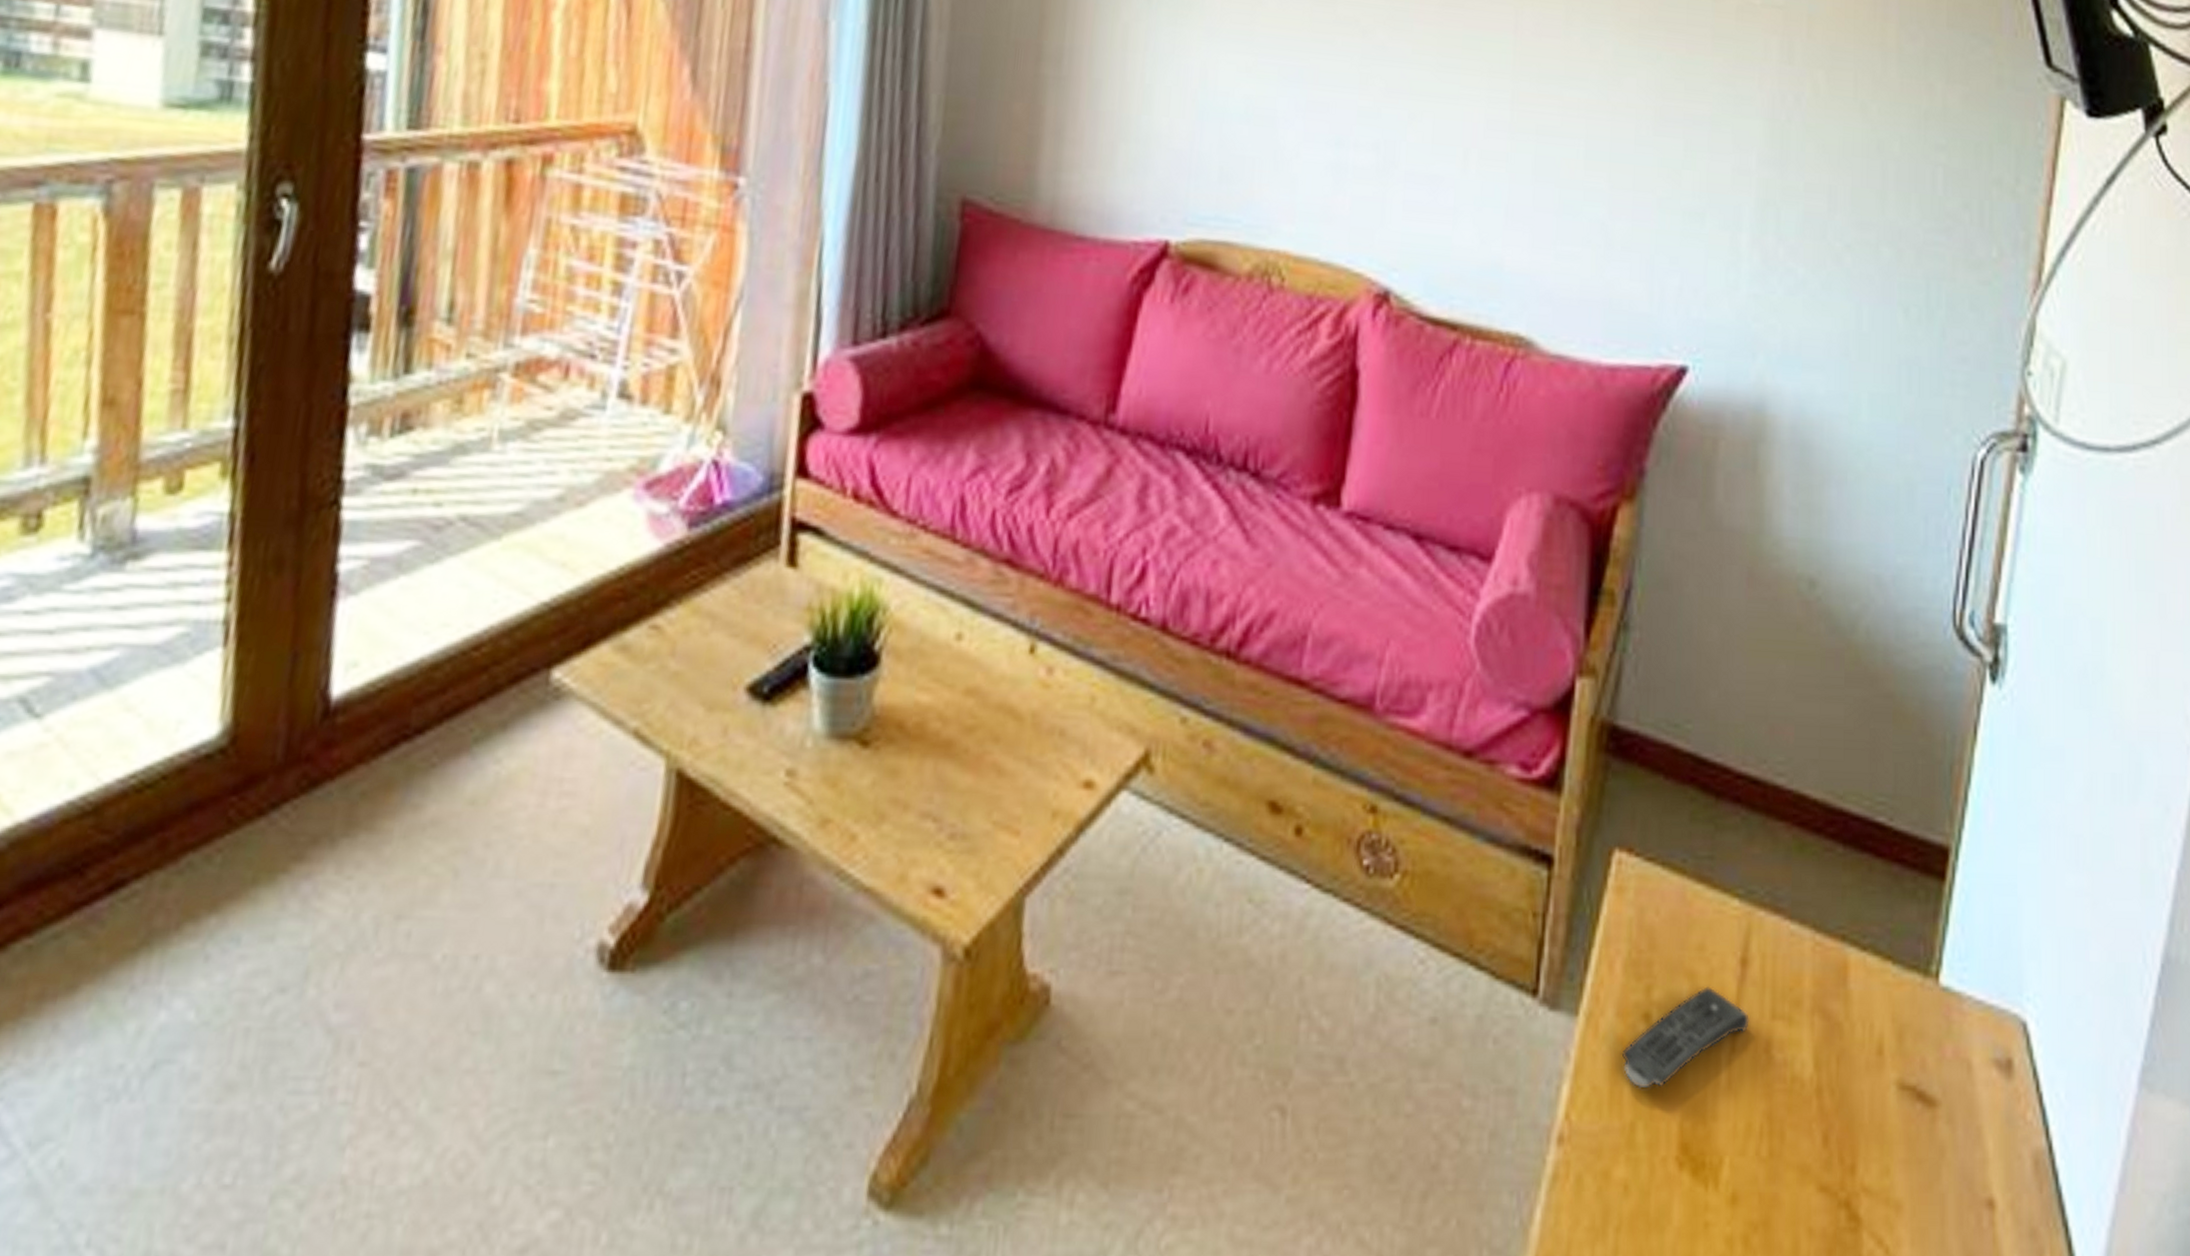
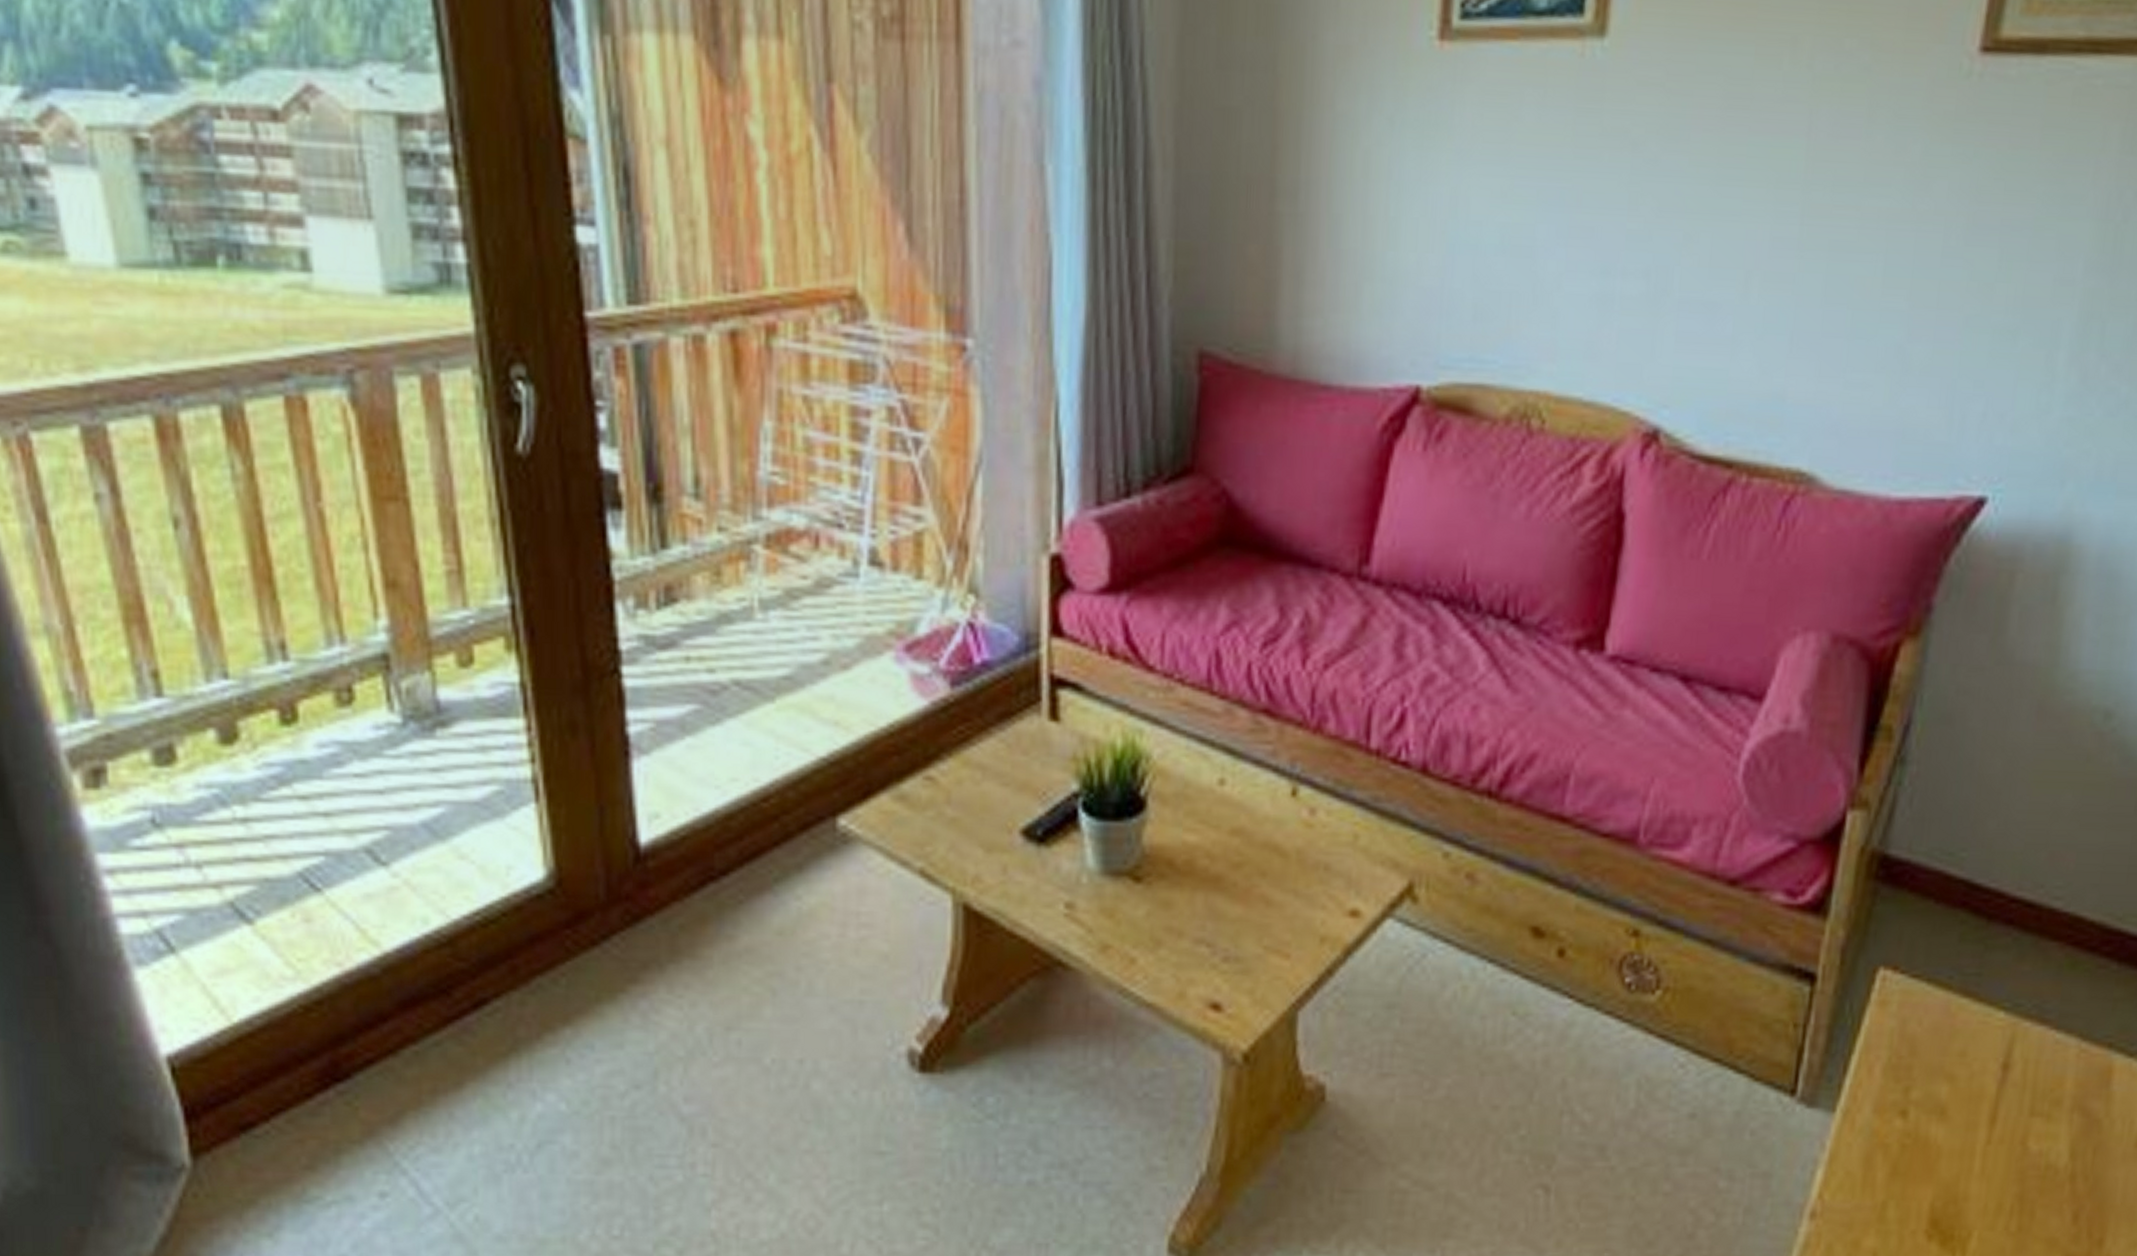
remote control: present [1621,986,1749,1089] -> none [1876,1088,2007,1174]

